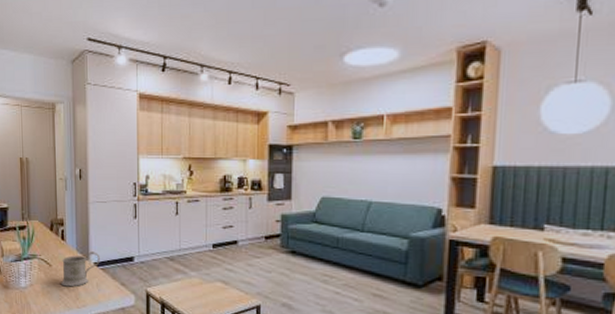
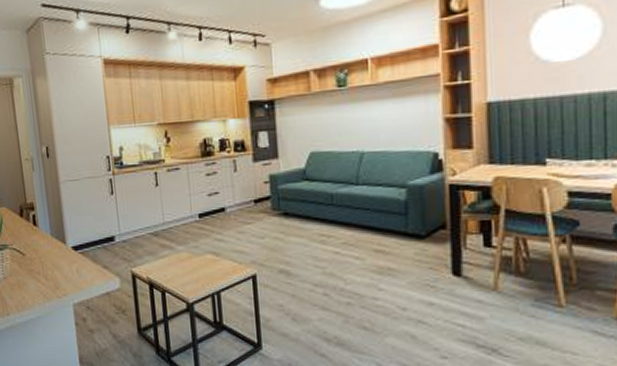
mug: present [61,251,100,287] -> none [36,235,78,276]

